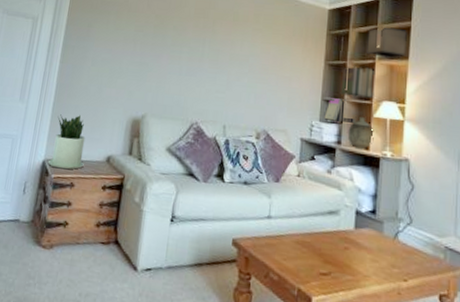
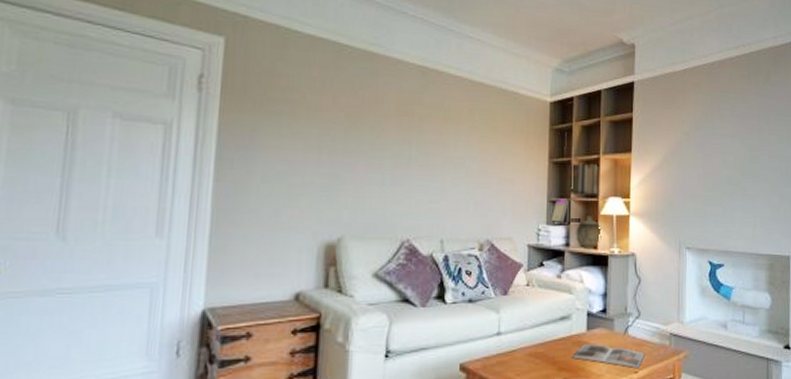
planter: present [47,114,86,170] -> none [209,247,263,318]
magazine: none [338,242,416,277] -> present [572,344,645,369]
decorative box: present [367,26,407,58] -> none [591,119,629,152]

